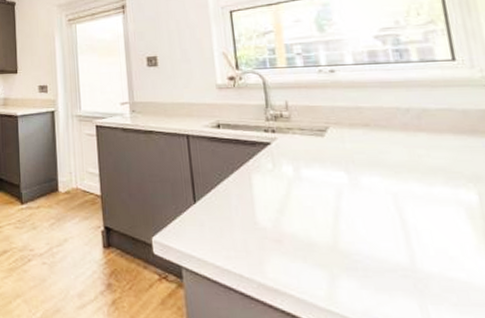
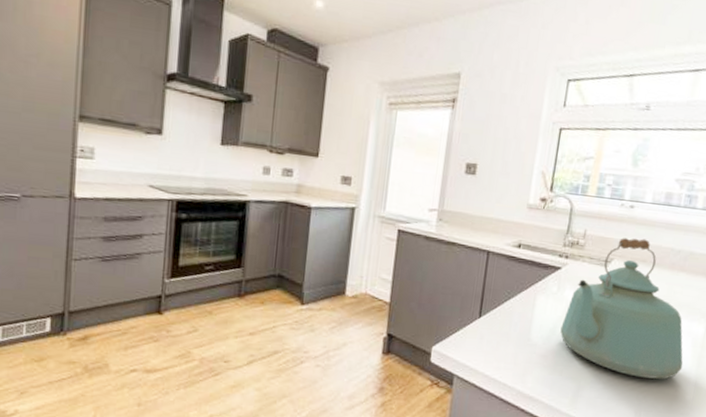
kettle: none [289,102,466,262] -> present [560,238,683,380]

